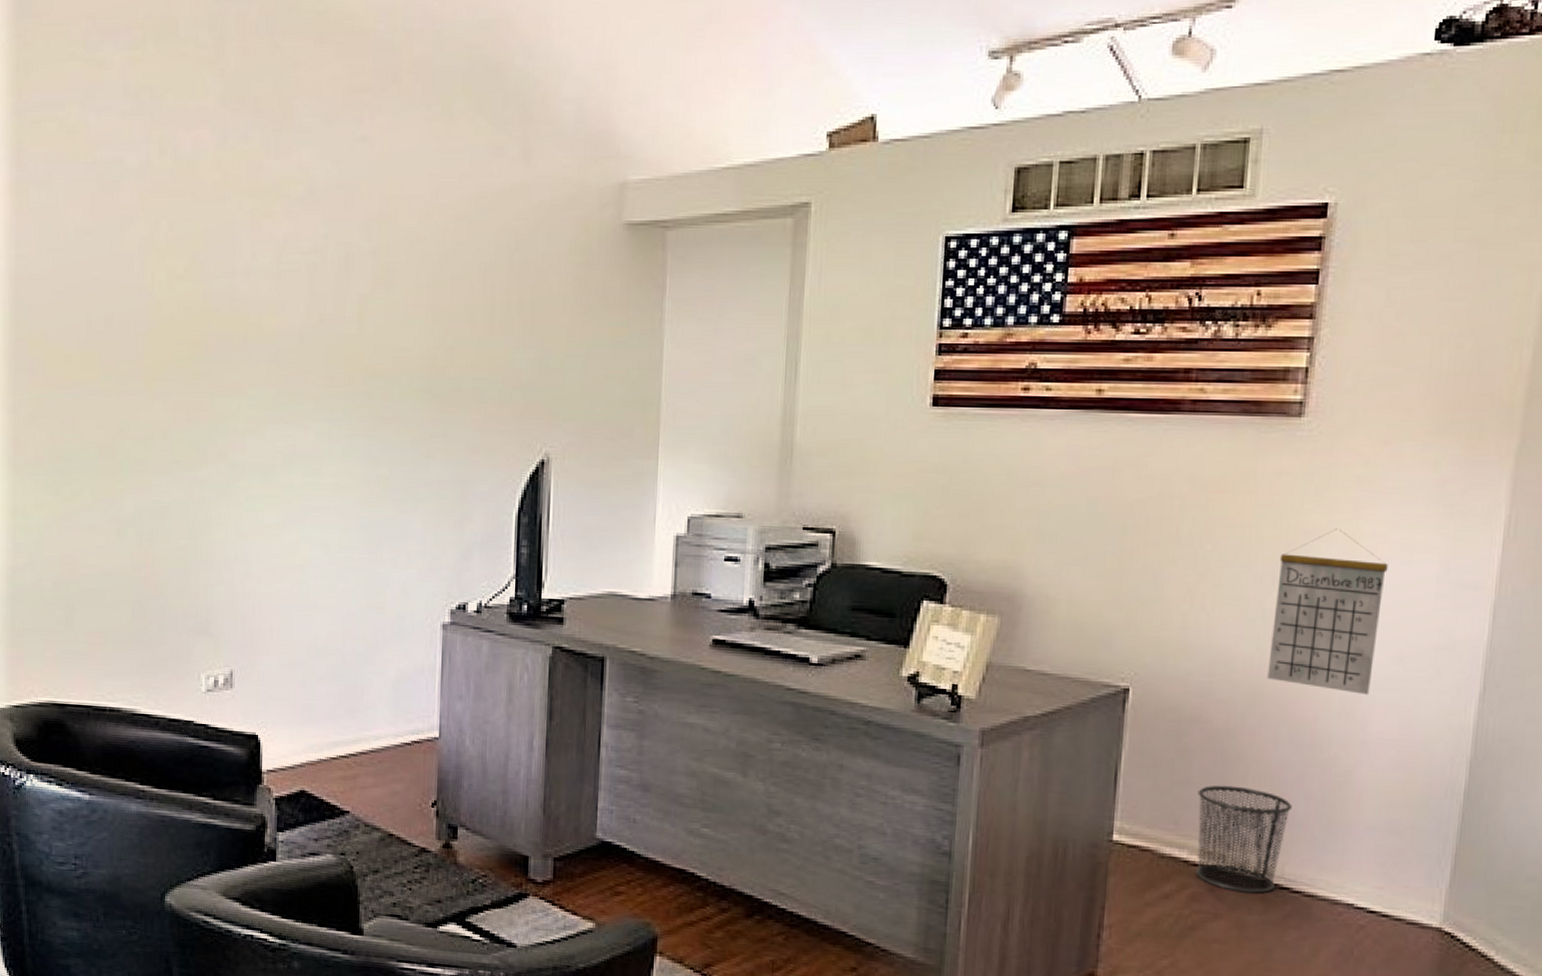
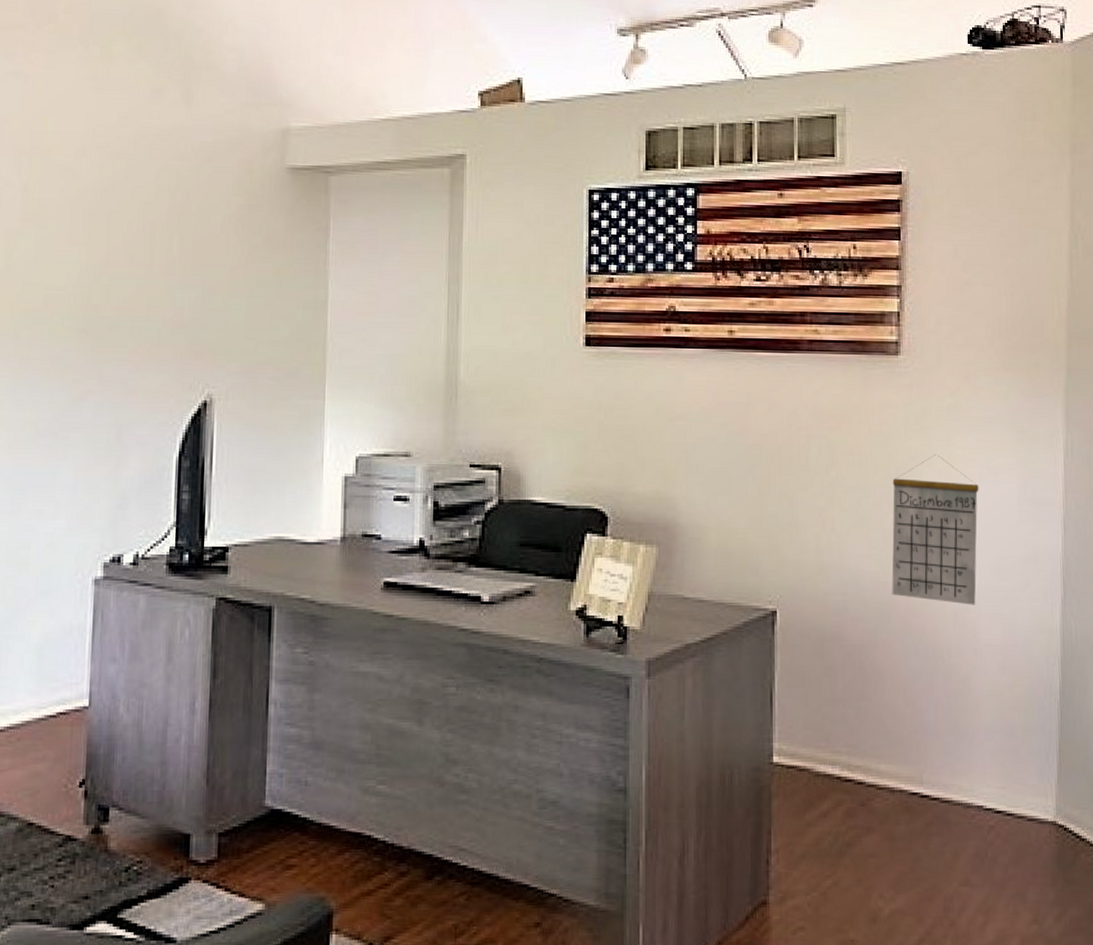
waste bin: present [1195,785,1292,894] -> none [843,699,924,804]

